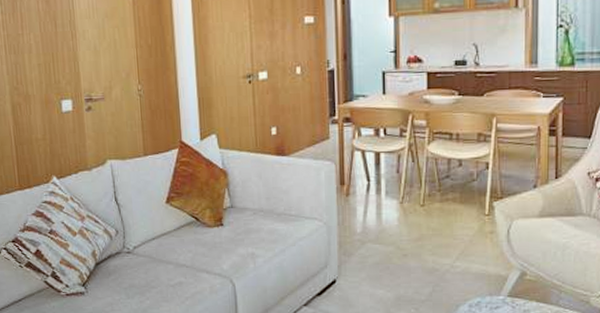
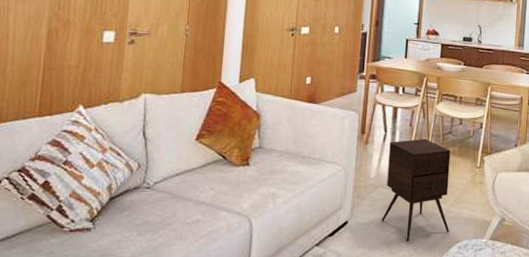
side table: none [374,185,456,300] -> present [381,138,451,241]

